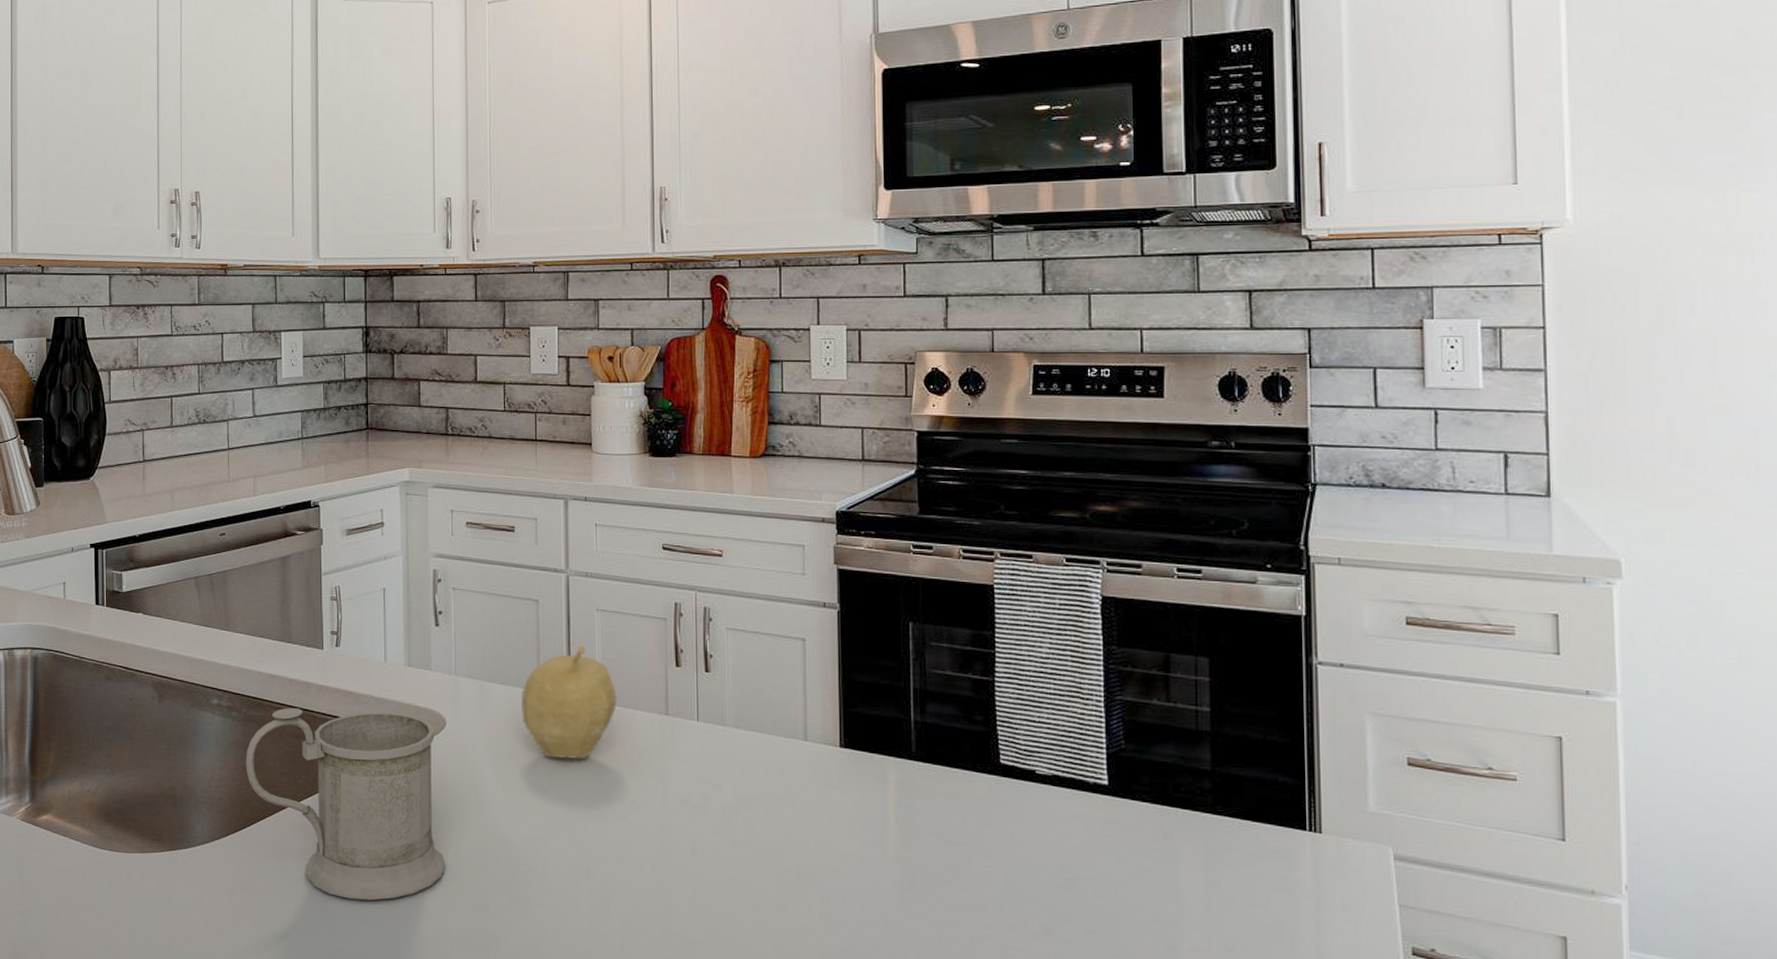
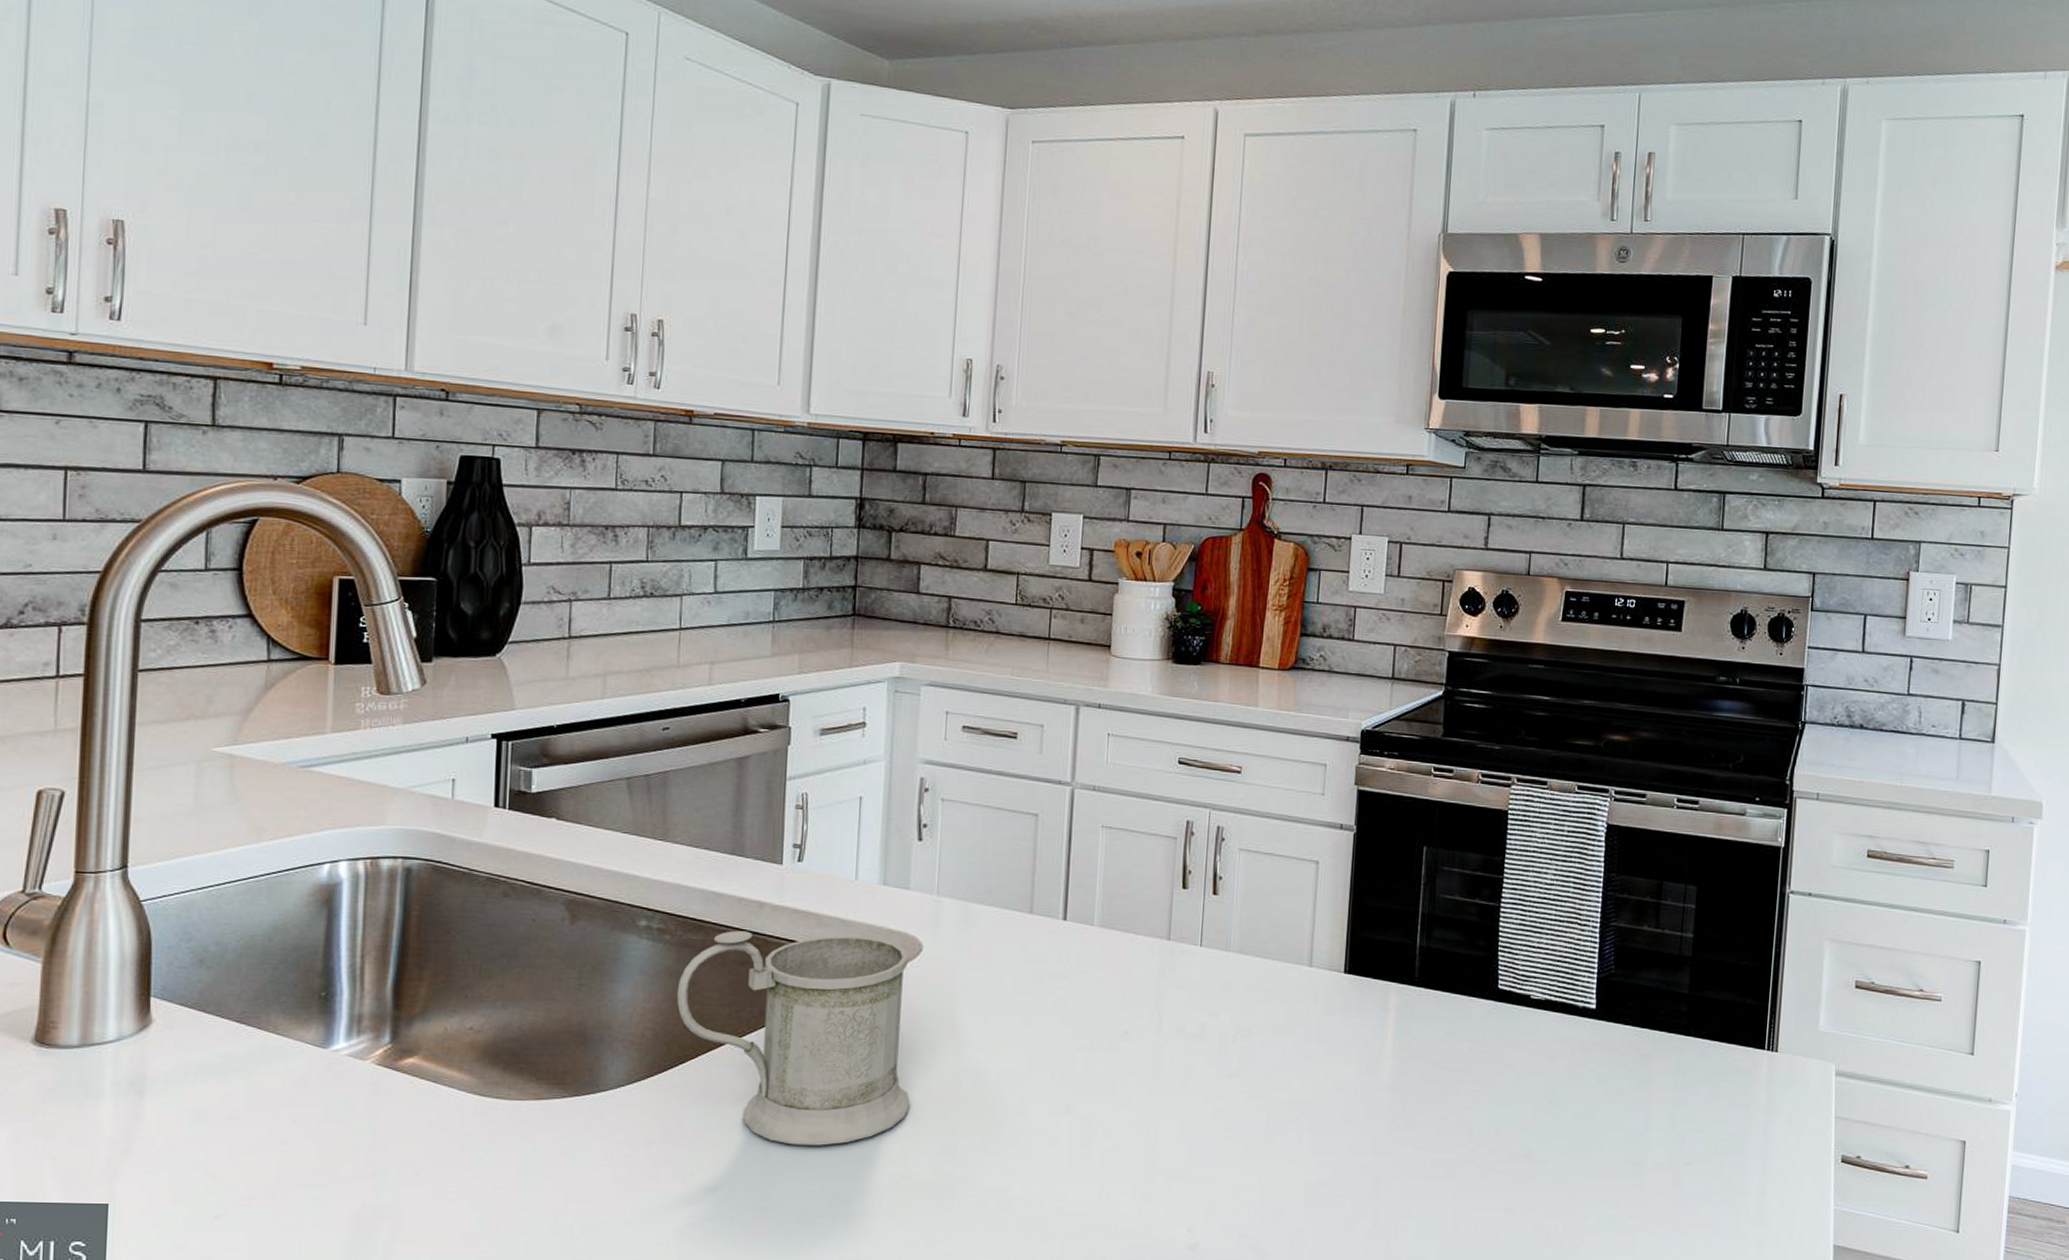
fruit: present [521,646,617,759] -> none [1009,865,1117,987]

